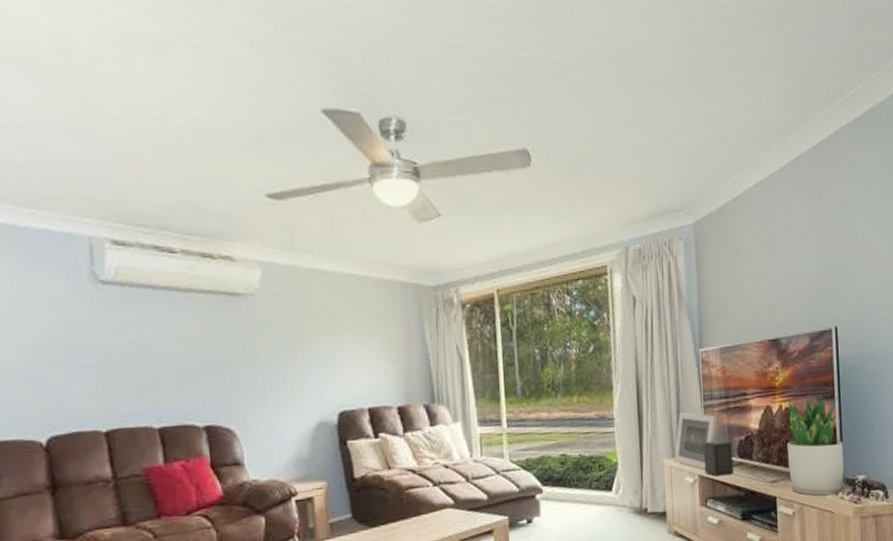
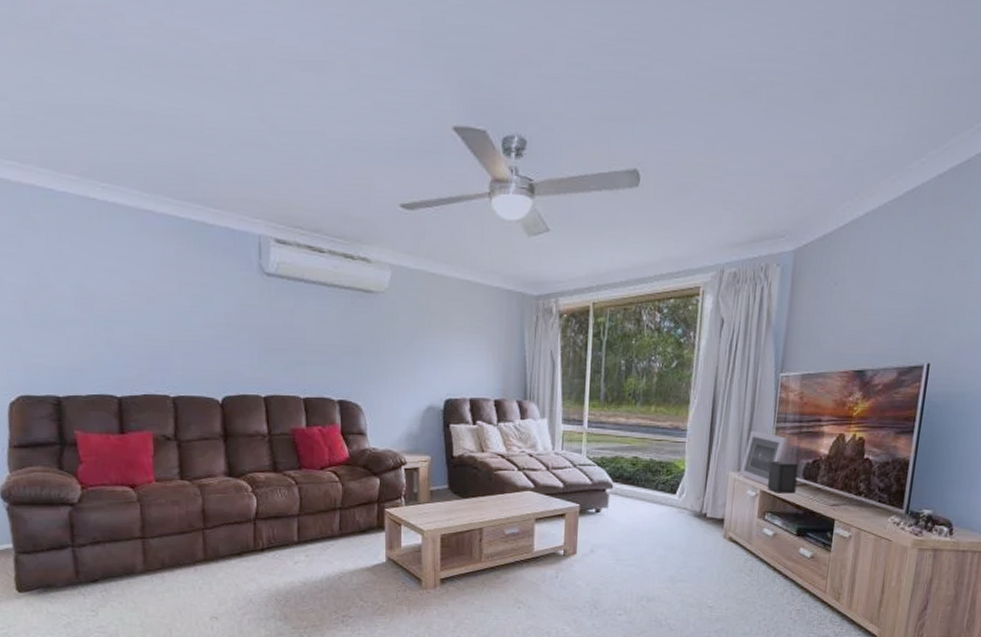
planter: present [784,393,844,496] -> none [852,427,918,525]

